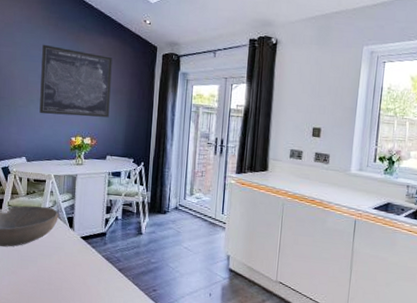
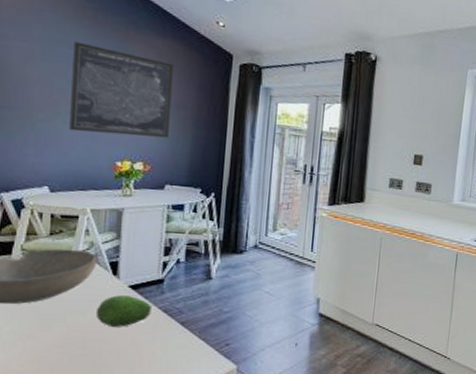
fruit: none [57,244,97,270] -> present [95,295,152,327]

